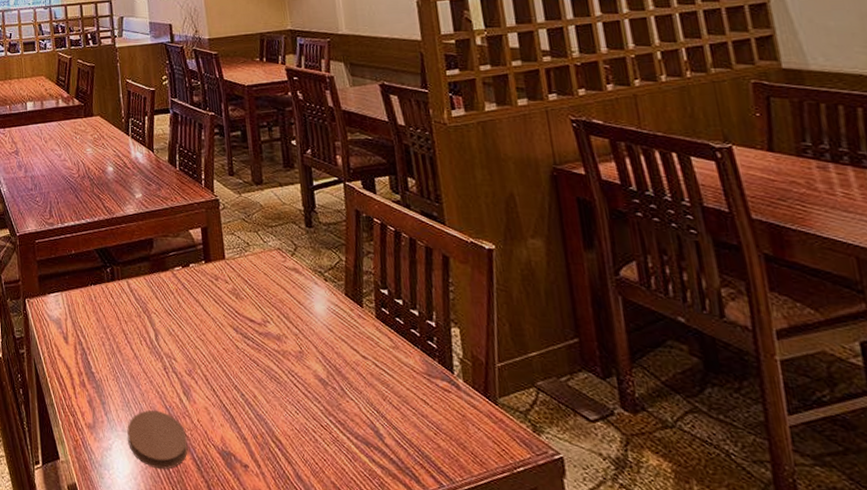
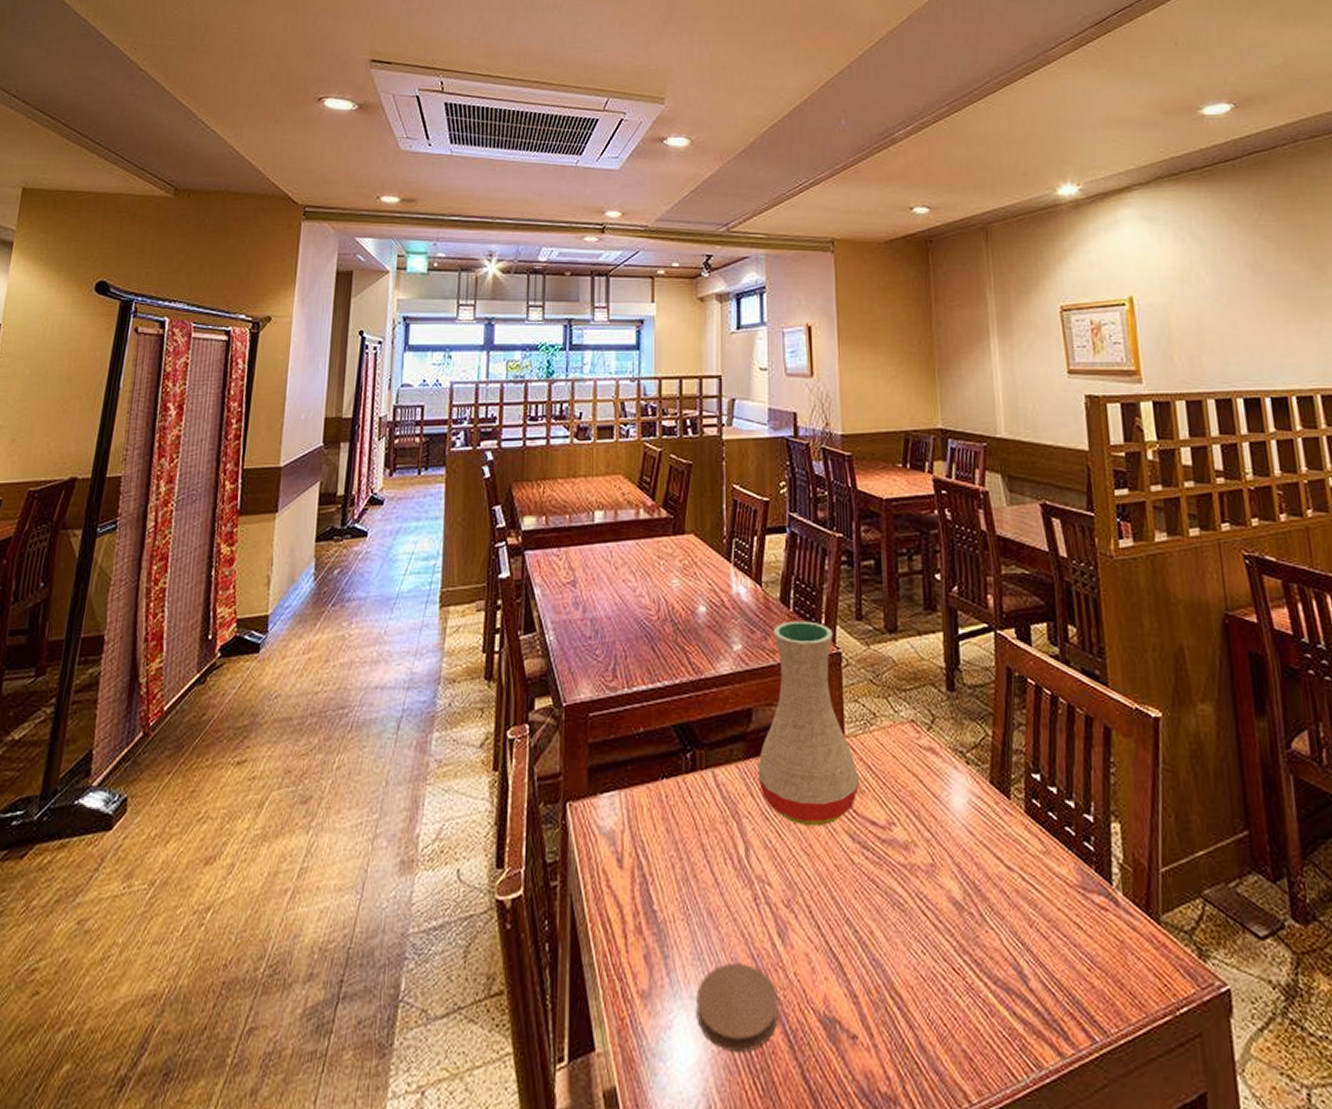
vase: none [160,177,240,322] -> present [757,621,860,827]

